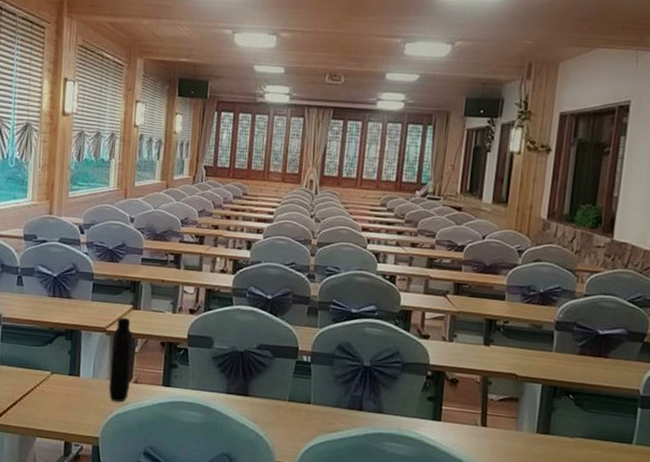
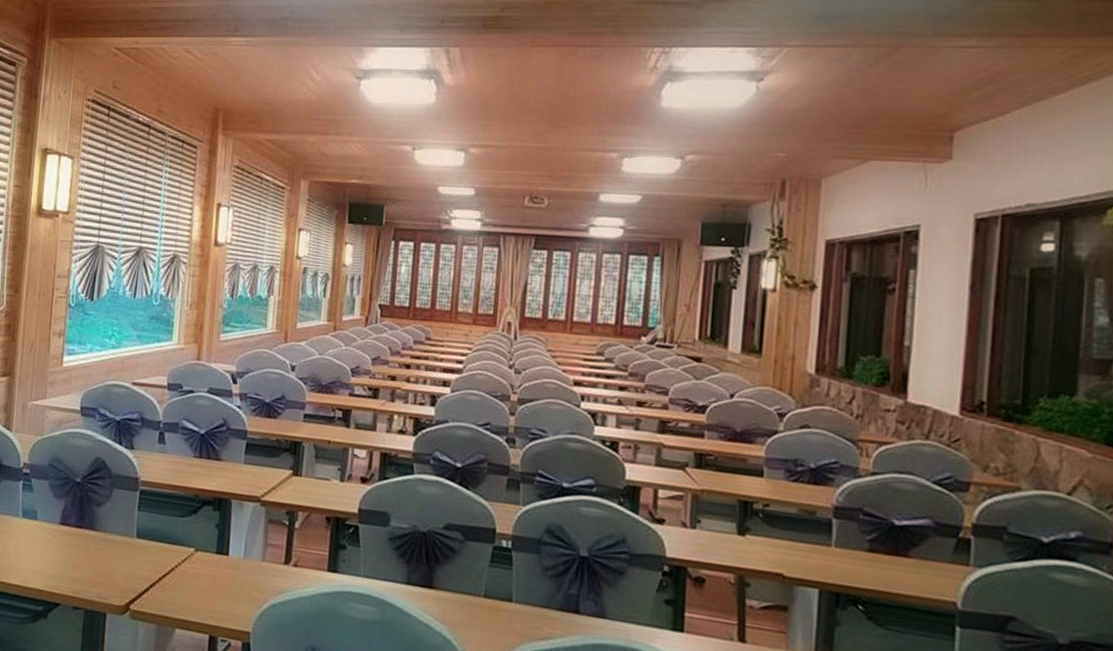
bottle: present [108,318,133,402] -> none [263,485,293,589]

